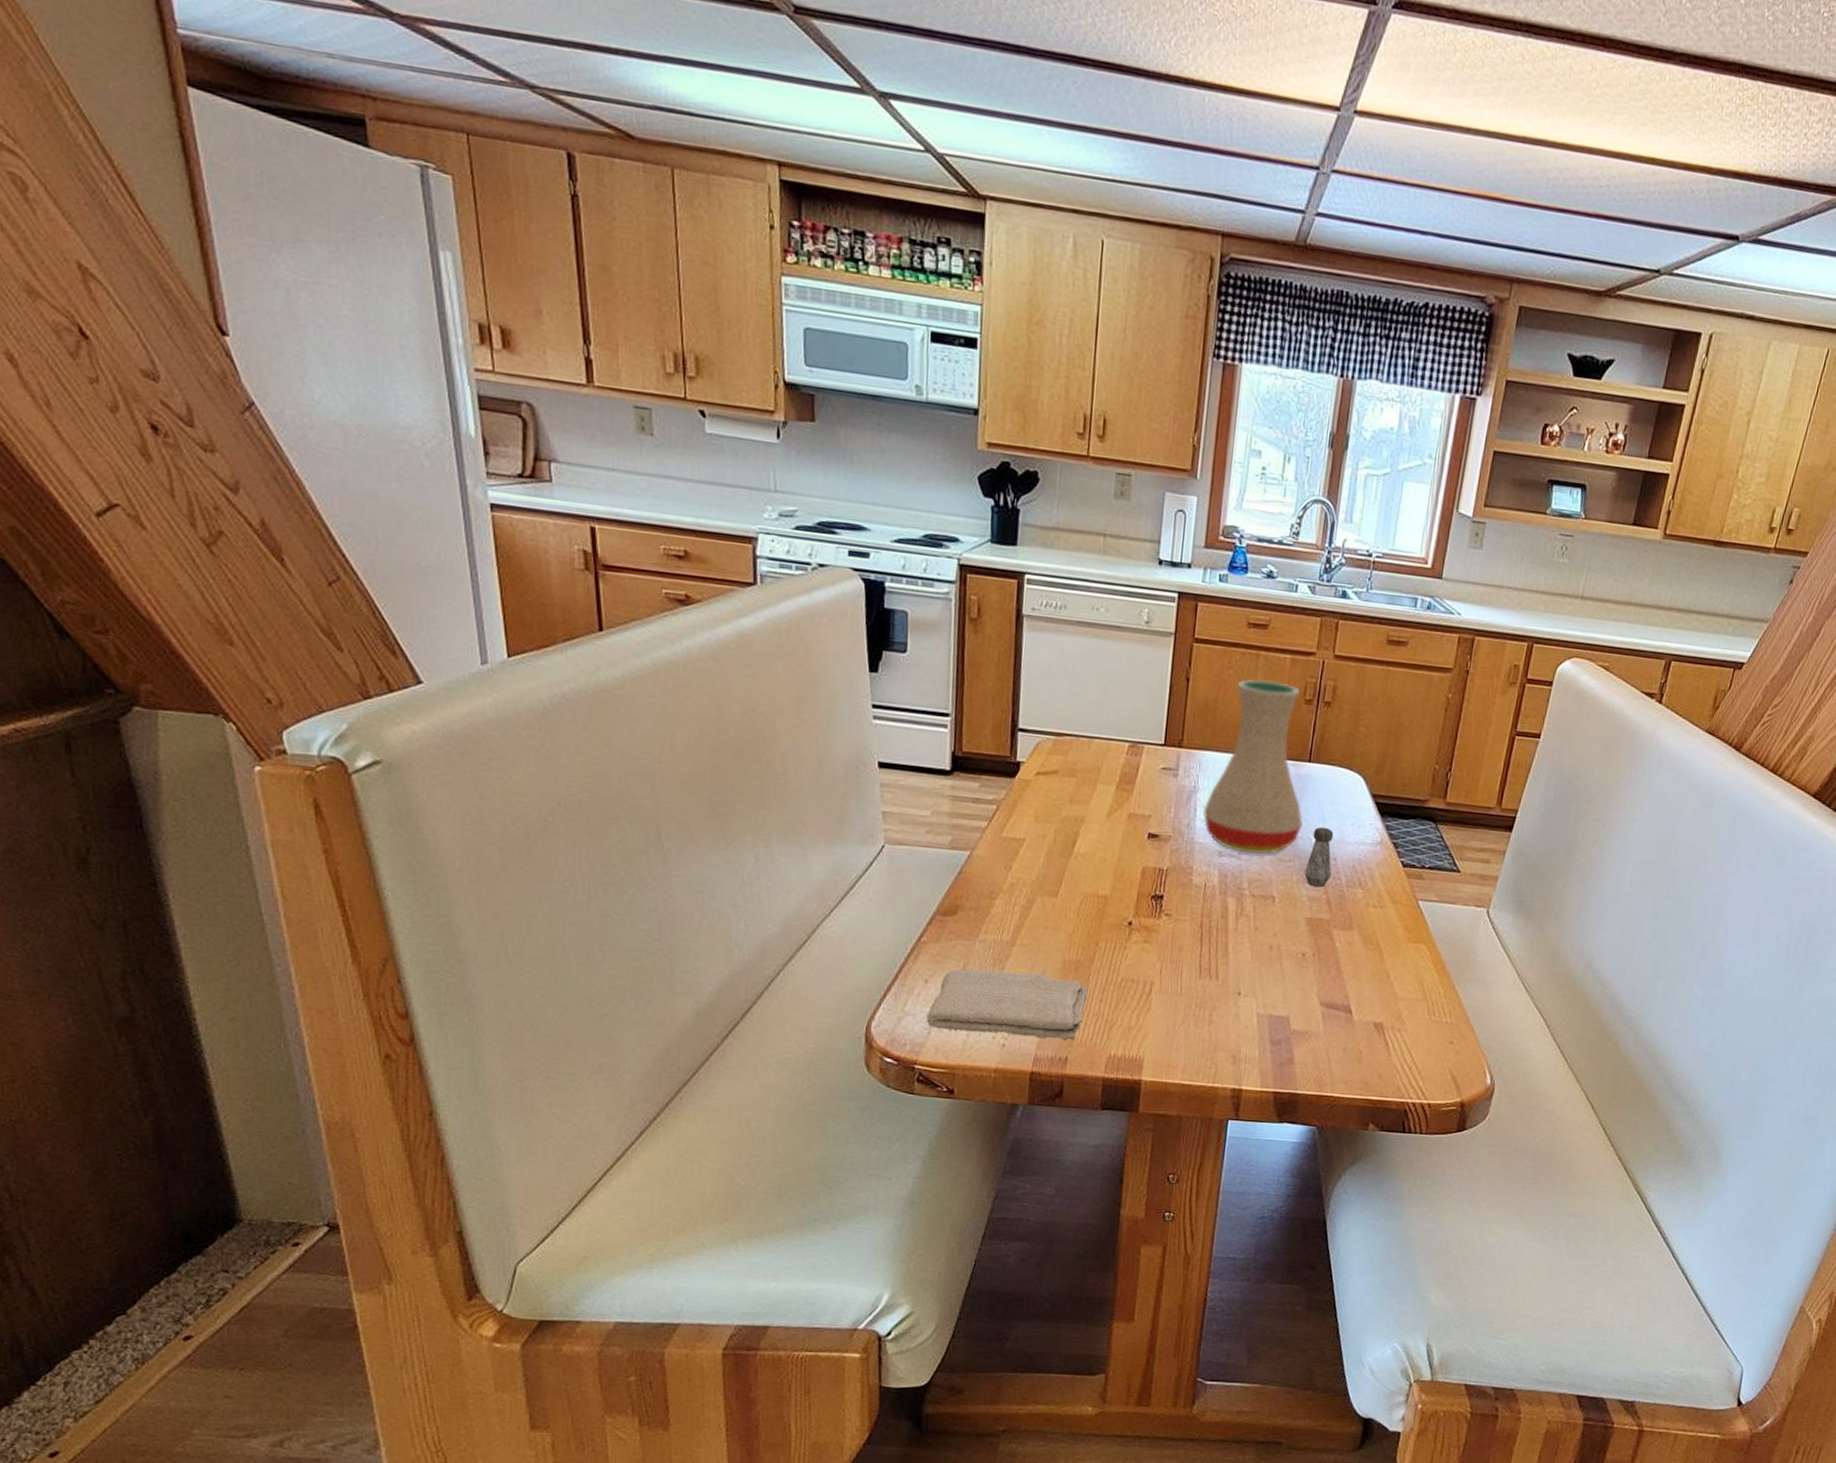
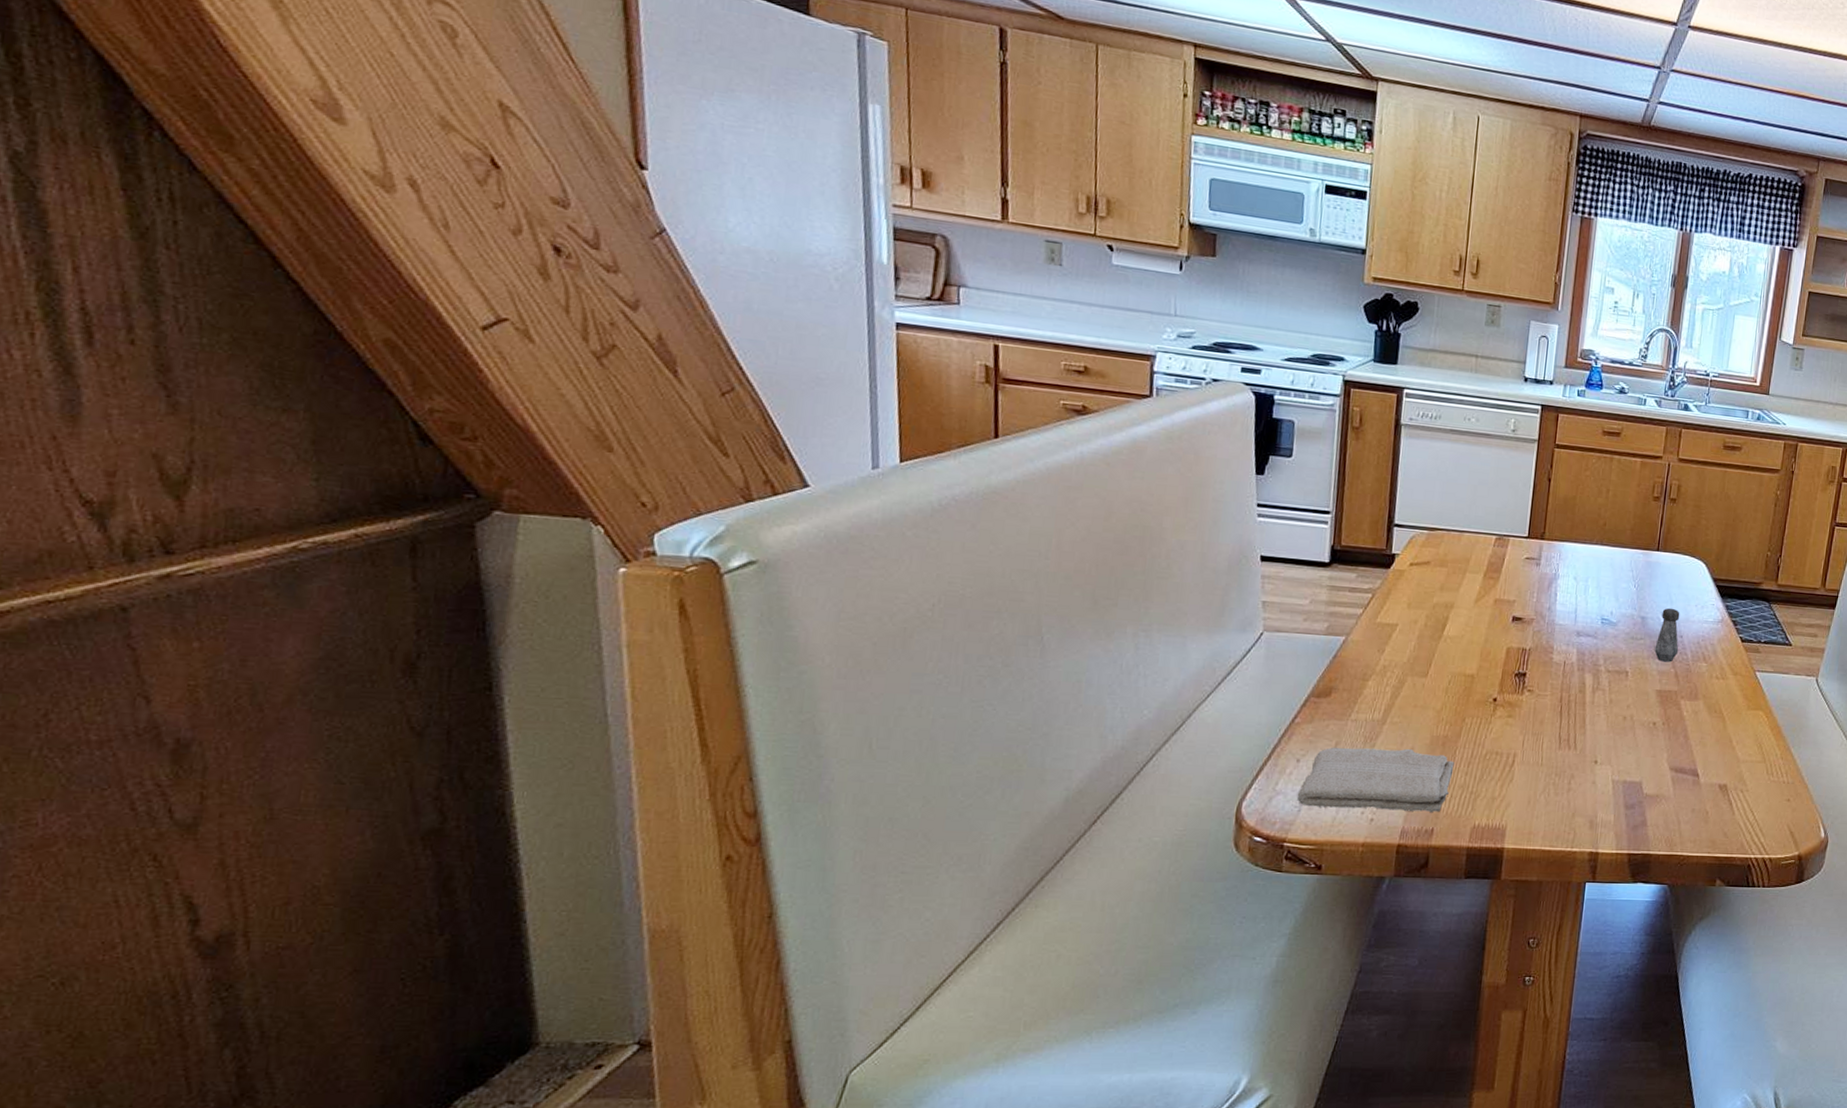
vase: present [1203,679,1303,854] -> none [1563,479,1652,634]

